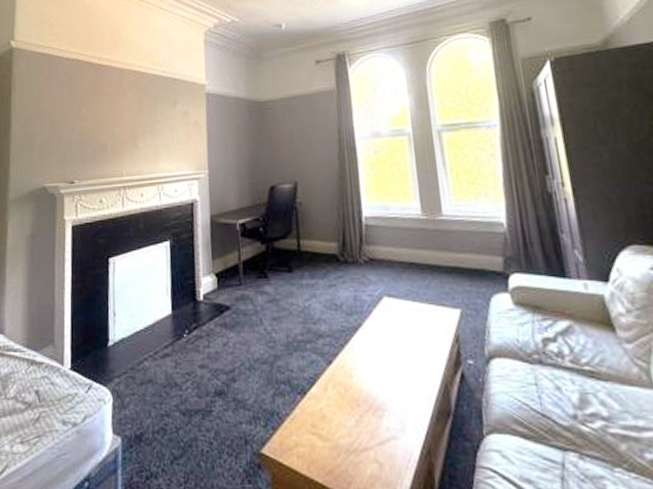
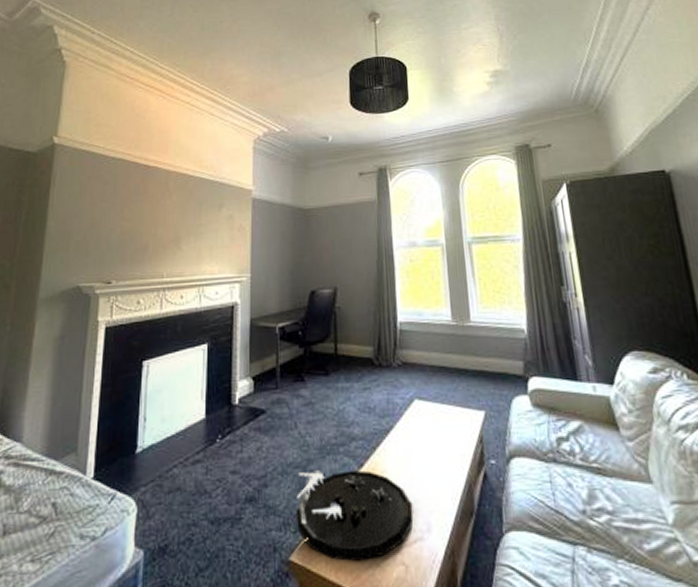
decorative tray: none [264,366,387,458] -> present [295,470,414,563]

